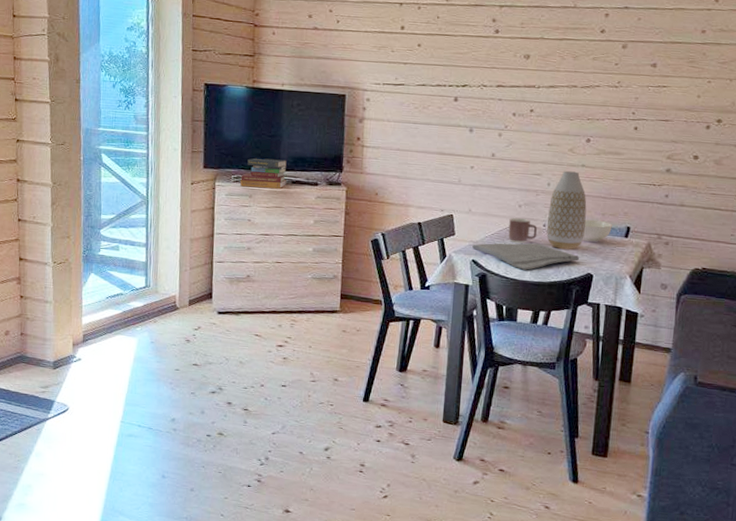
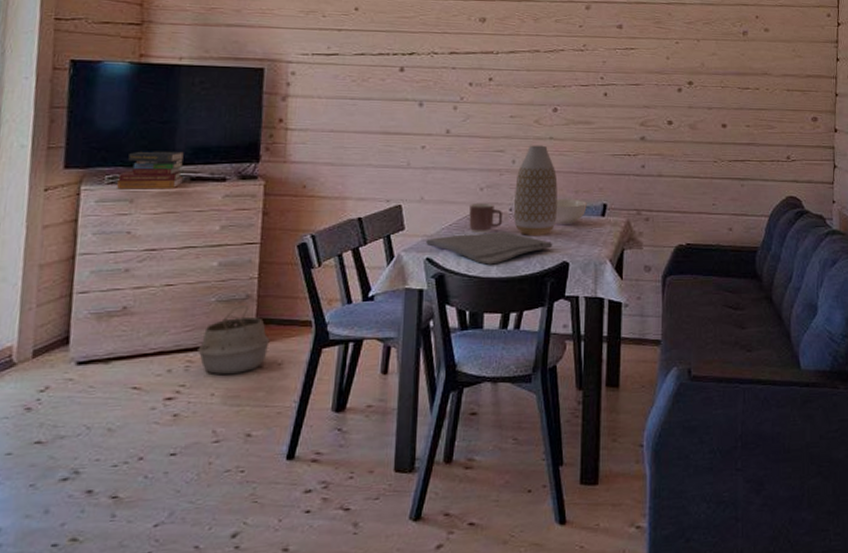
woven basket: none [299,283,351,334] -> present [197,306,270,374]

